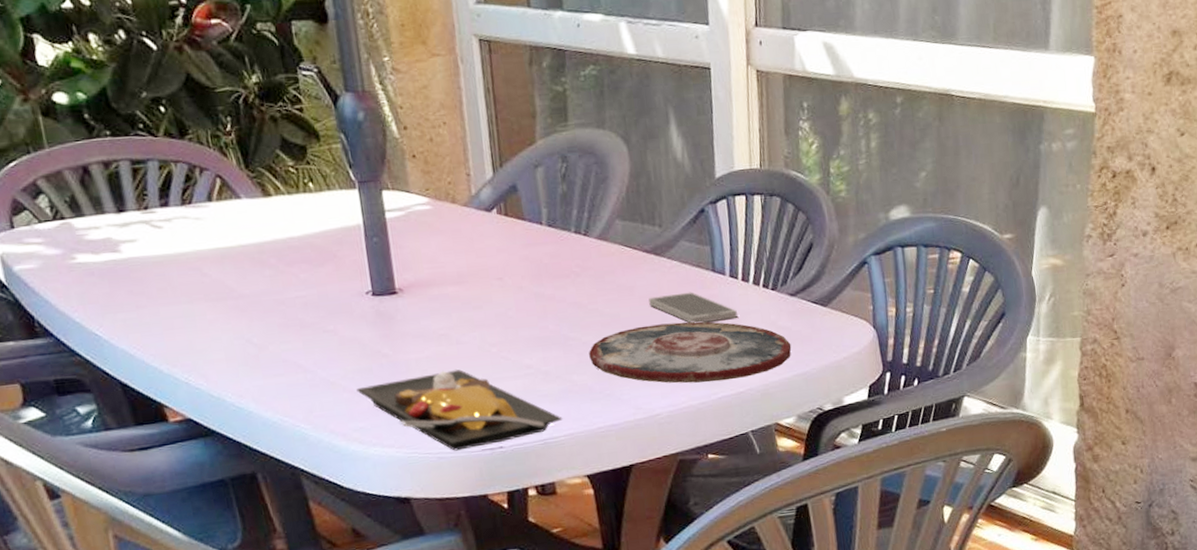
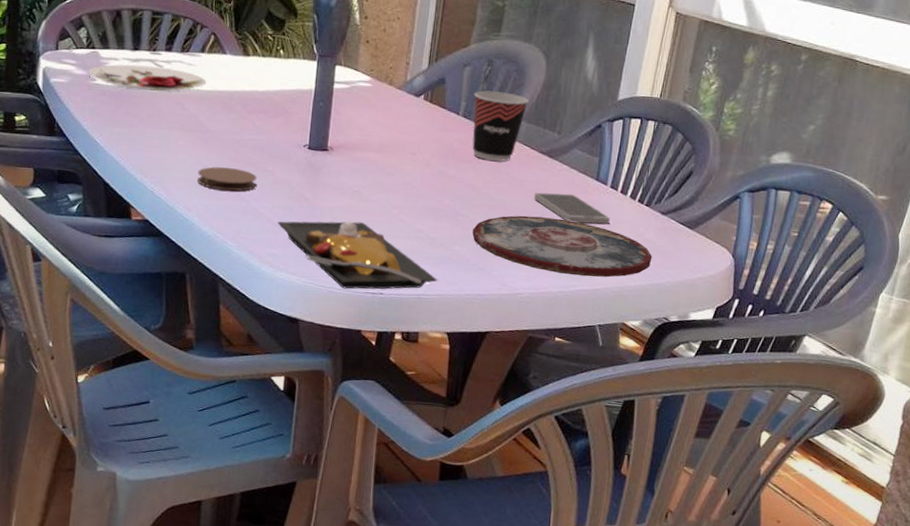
plate: none [62,227,225,262] -> present [87,64,207,91]
coaster: none [240,335,319,365] -> present [197,166,257,192]
cup: none [554,189,619,271] -> present [472,90,529,162]

